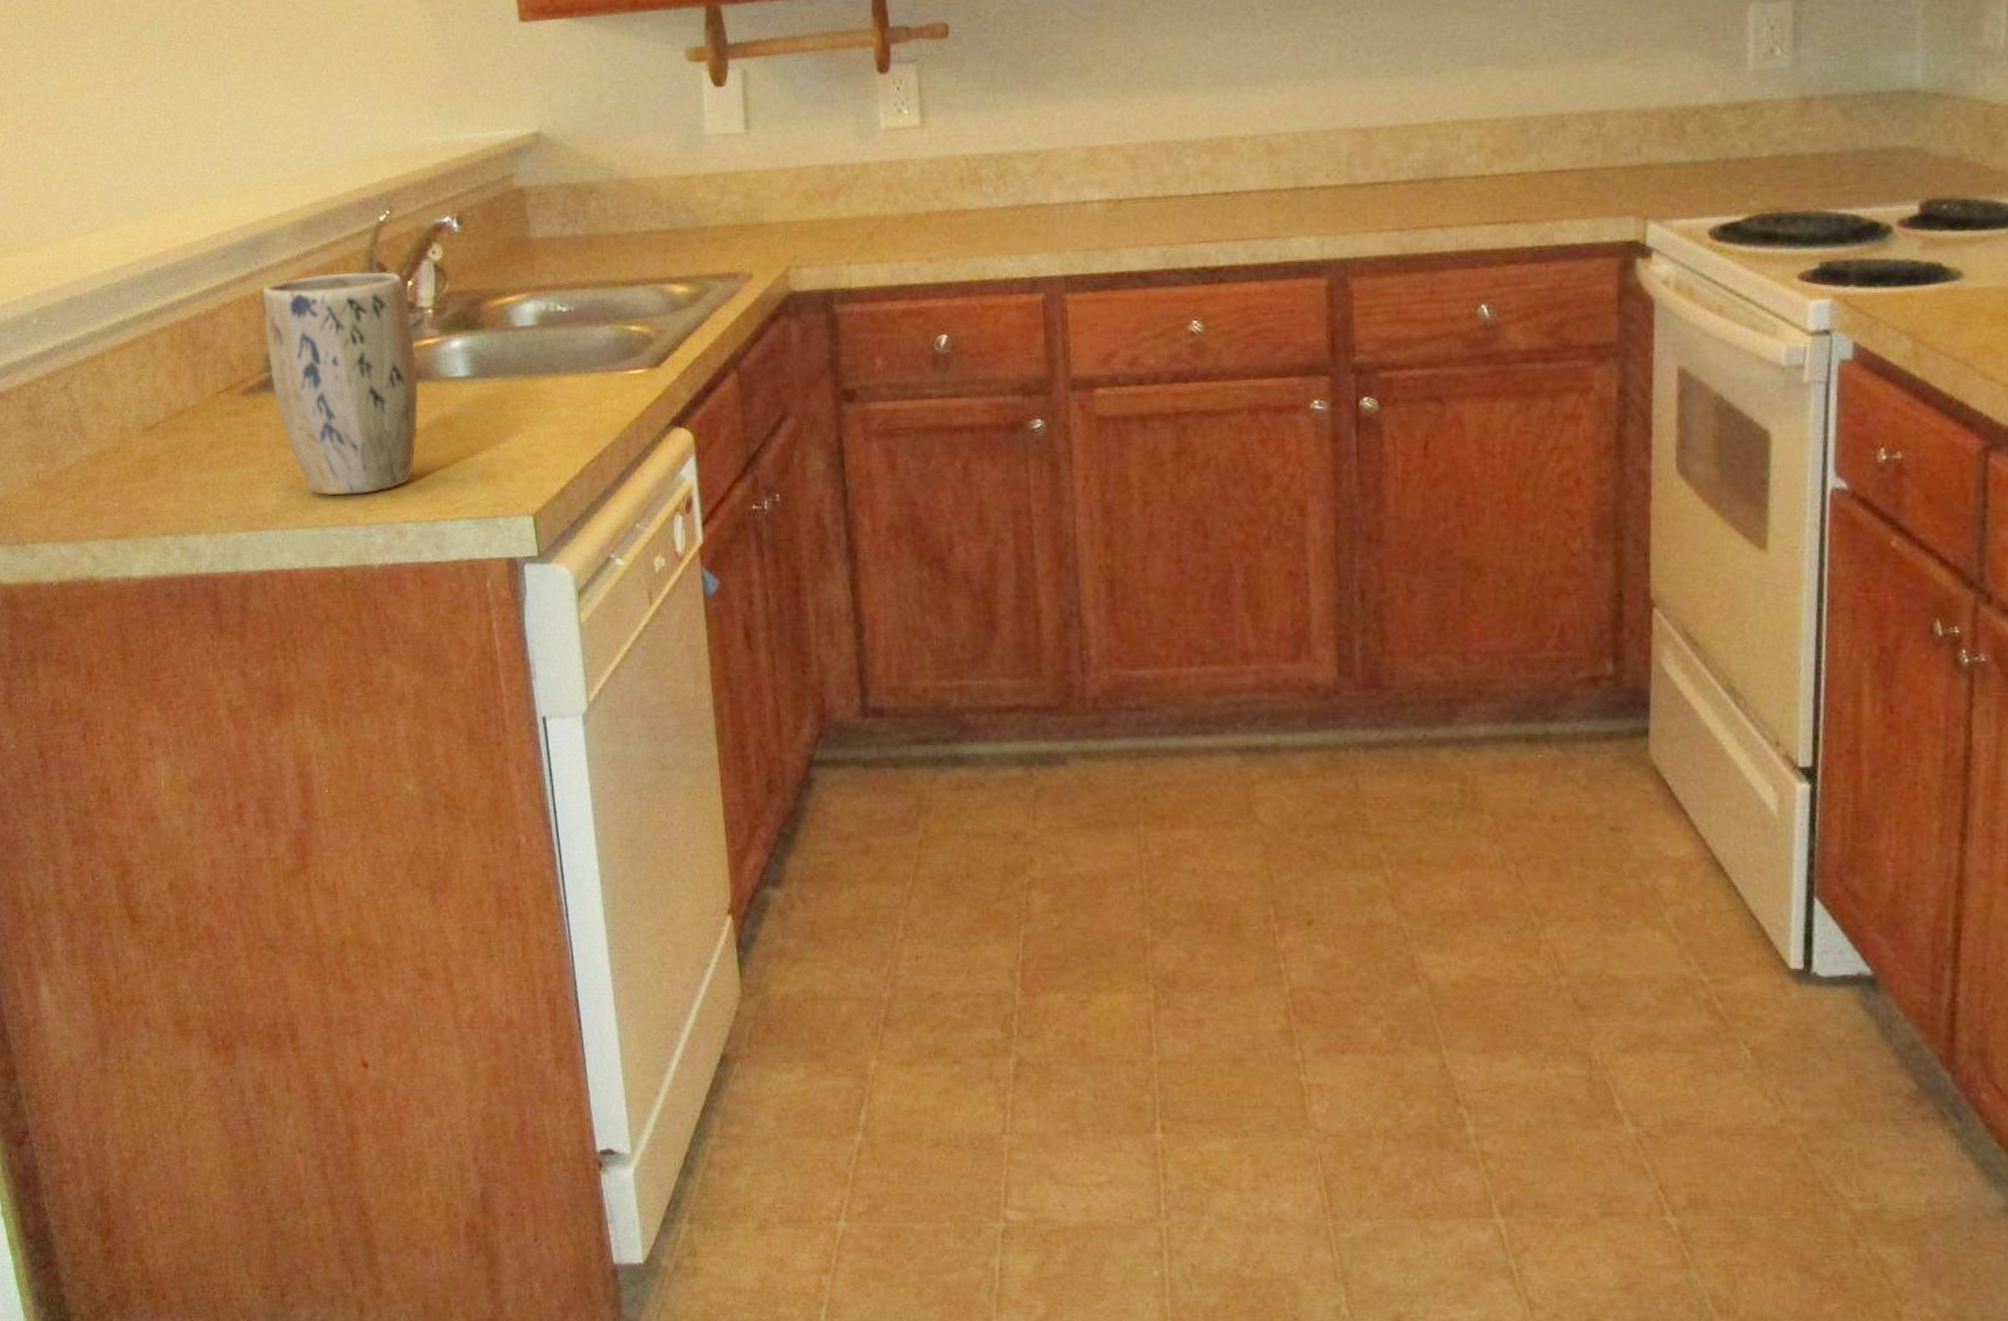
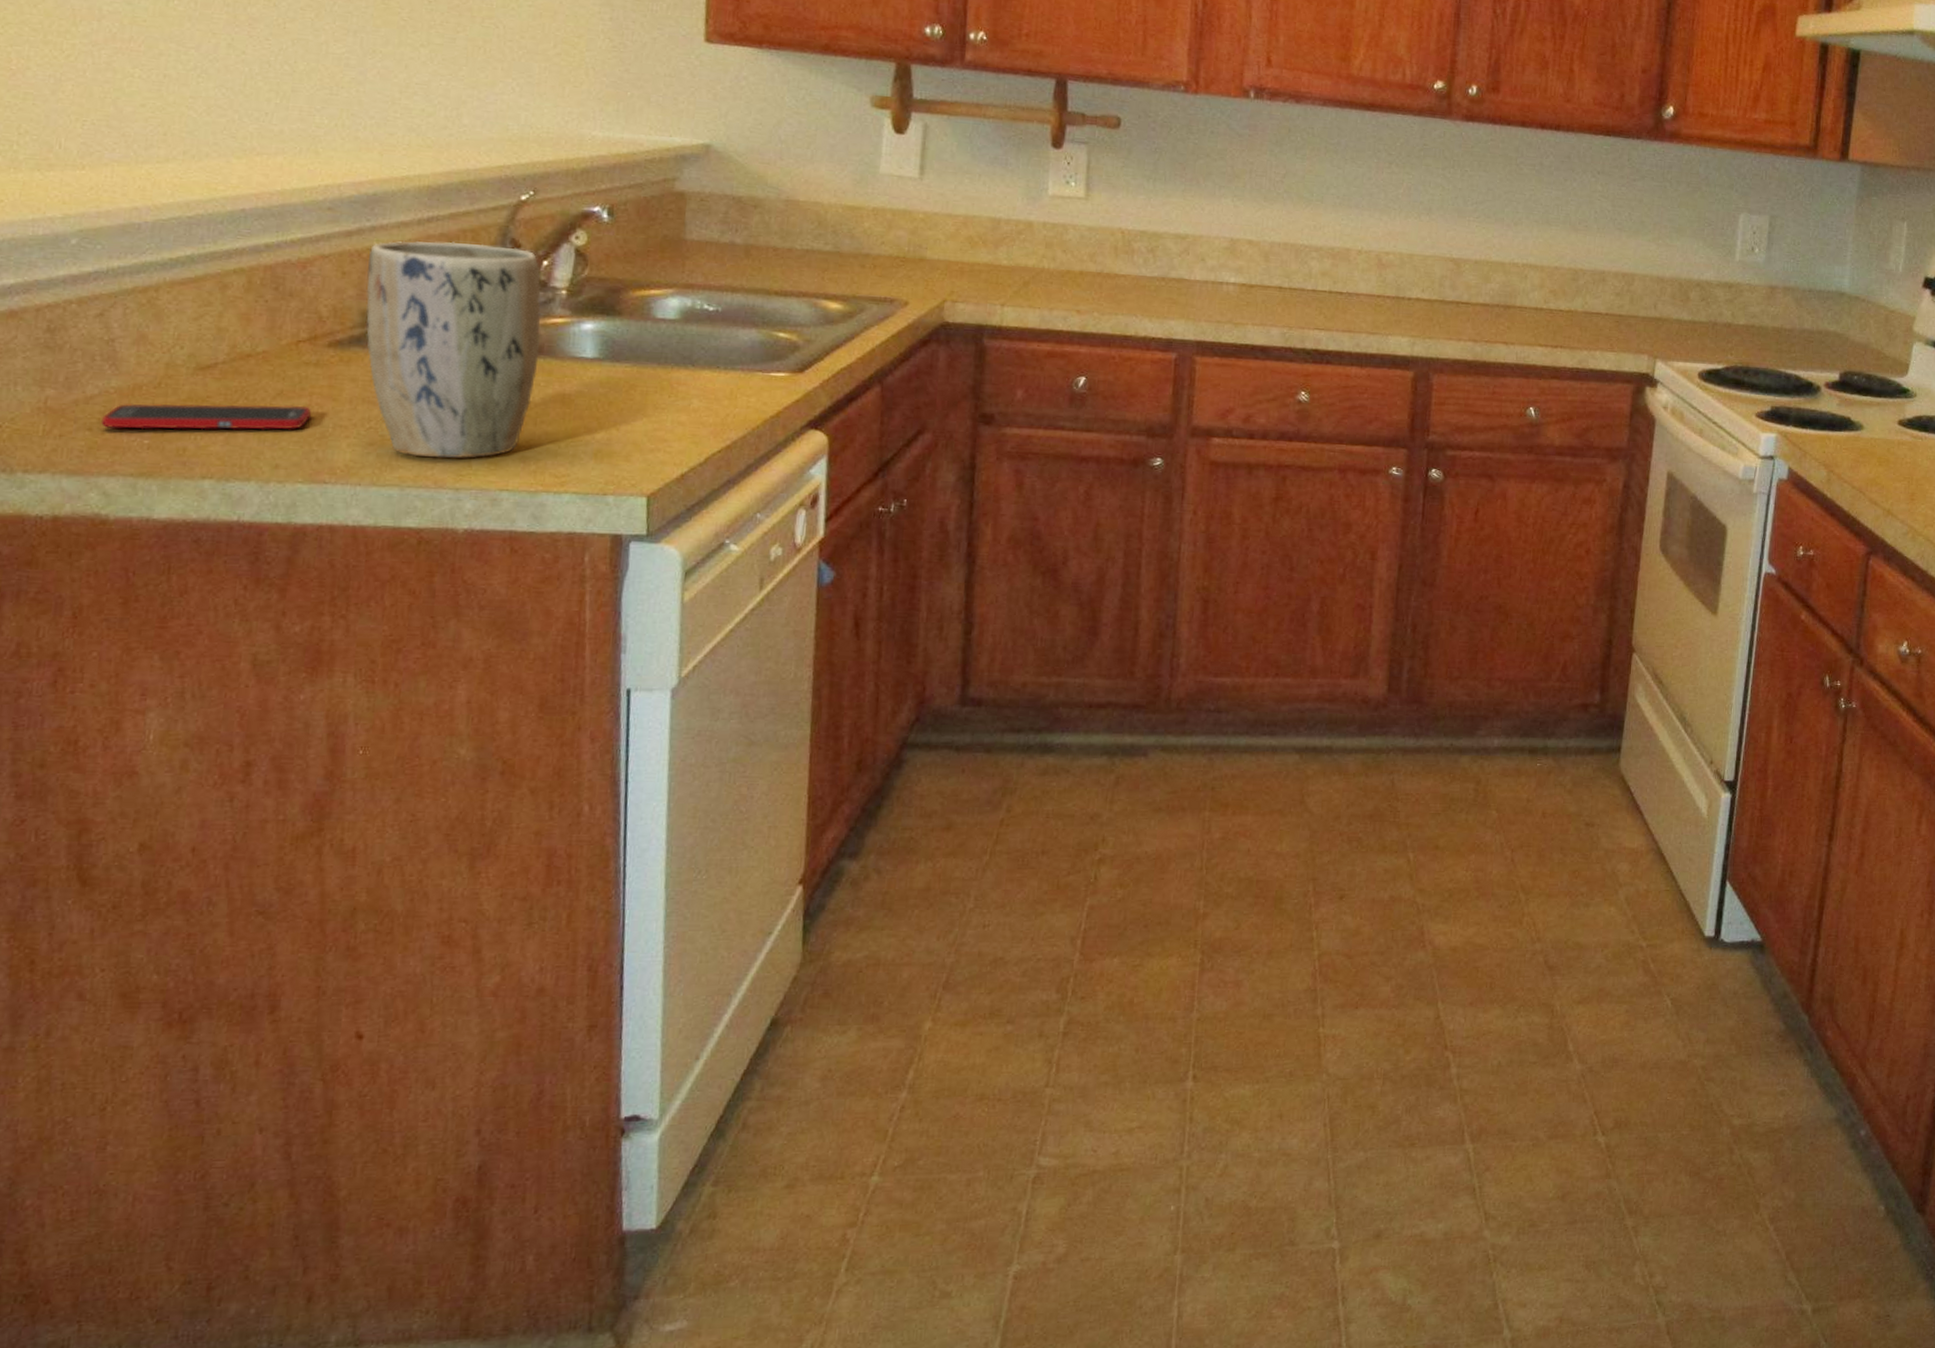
cell phone: none [80,456,239,495] -> present [100,403,311,430]

